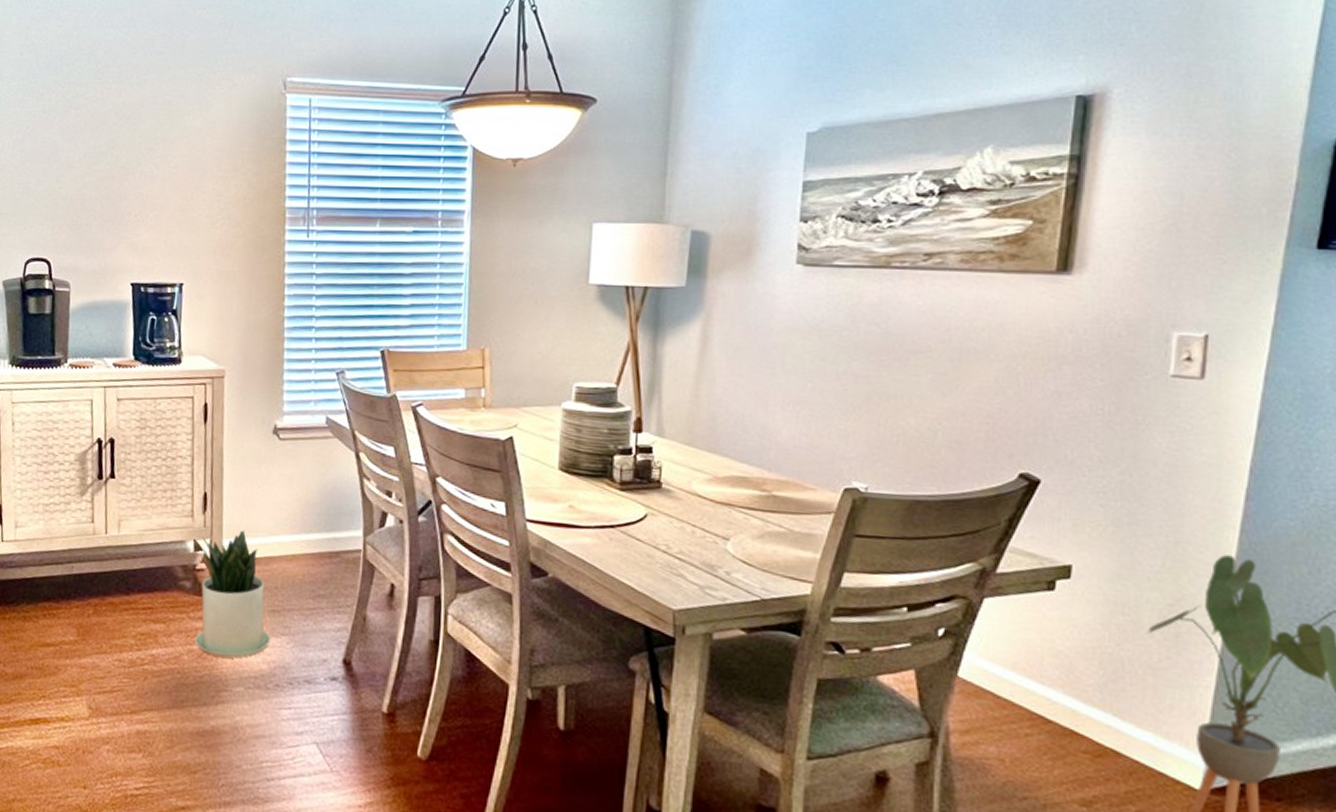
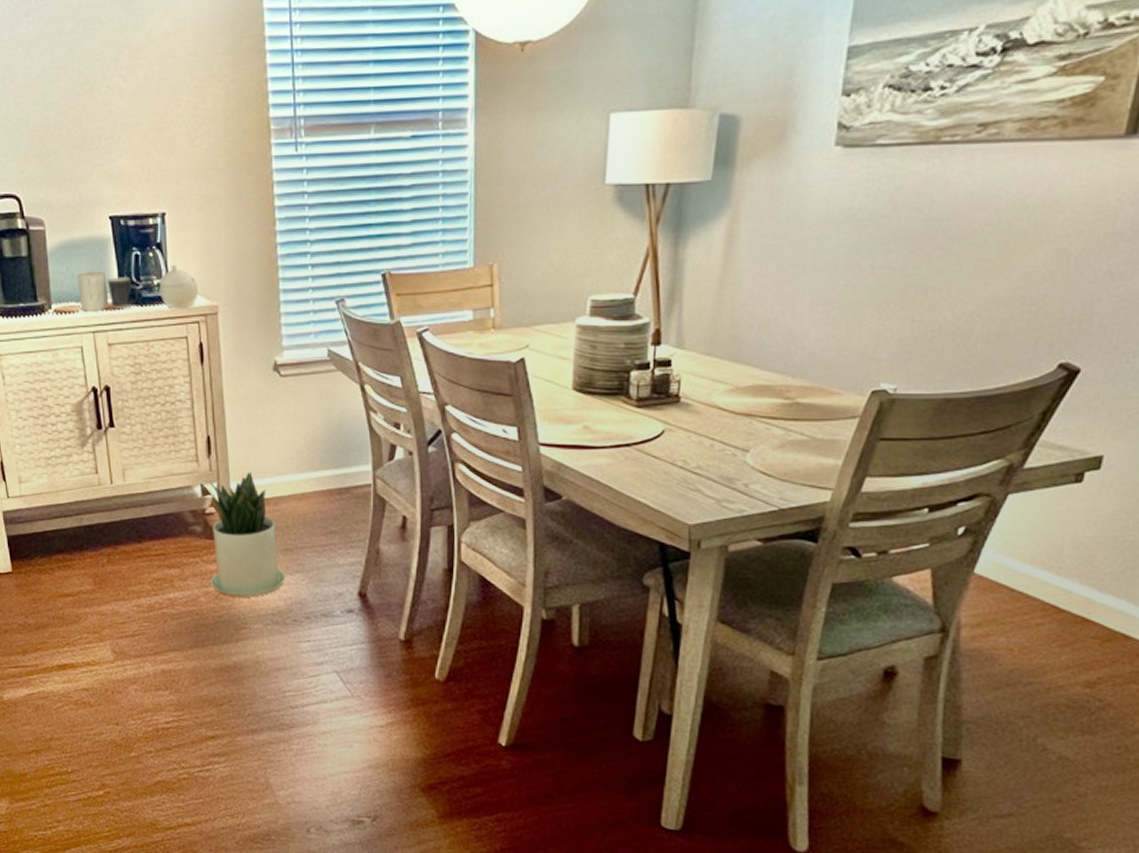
cup: none [94,330,123,368] -> present [77,270,109,311]
mug: none [122,338,151,368] -> present [107,277,138,309]
sugar bowl: none [170,330,208,371] -> present [159,264,198,309]

